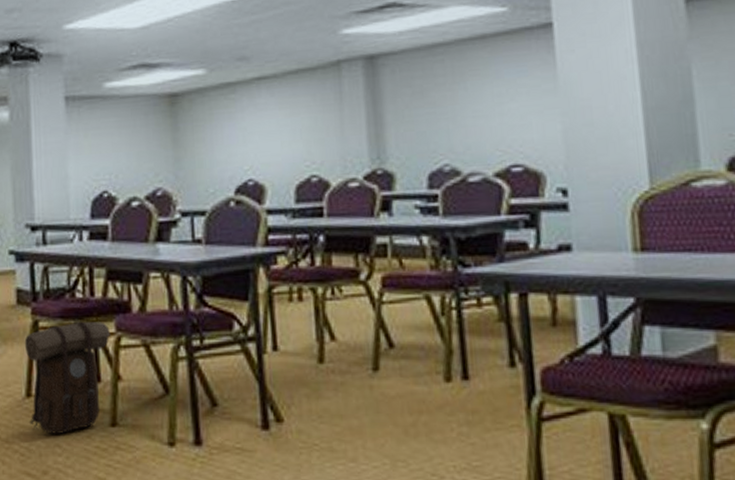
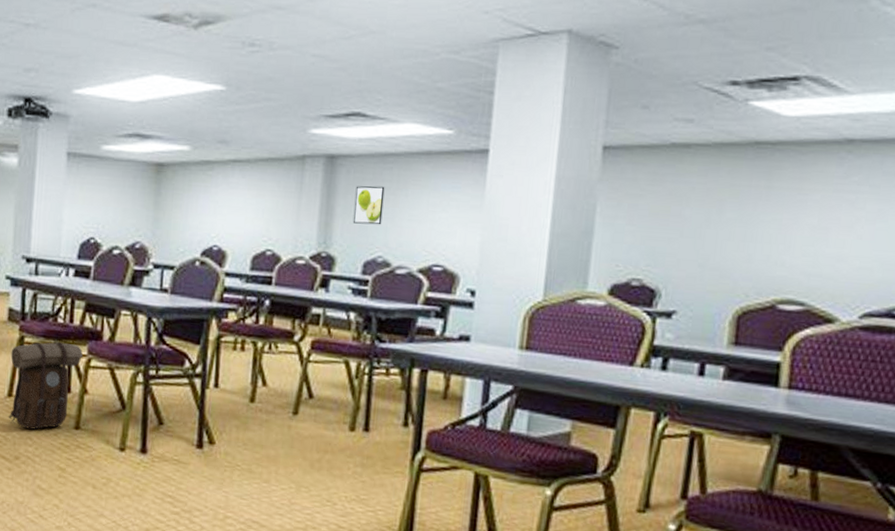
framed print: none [404,82,442,130] -> present [352,186,385,225]

